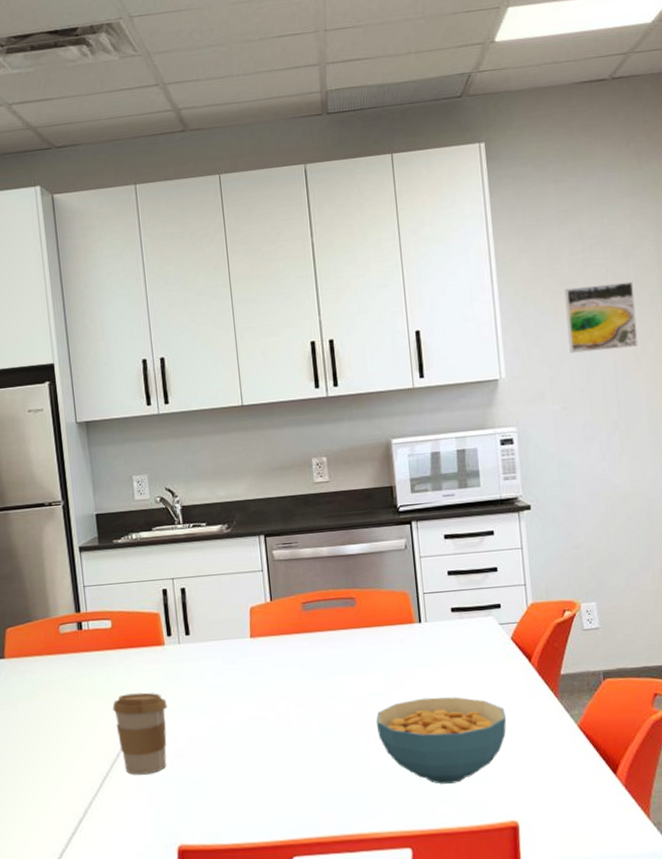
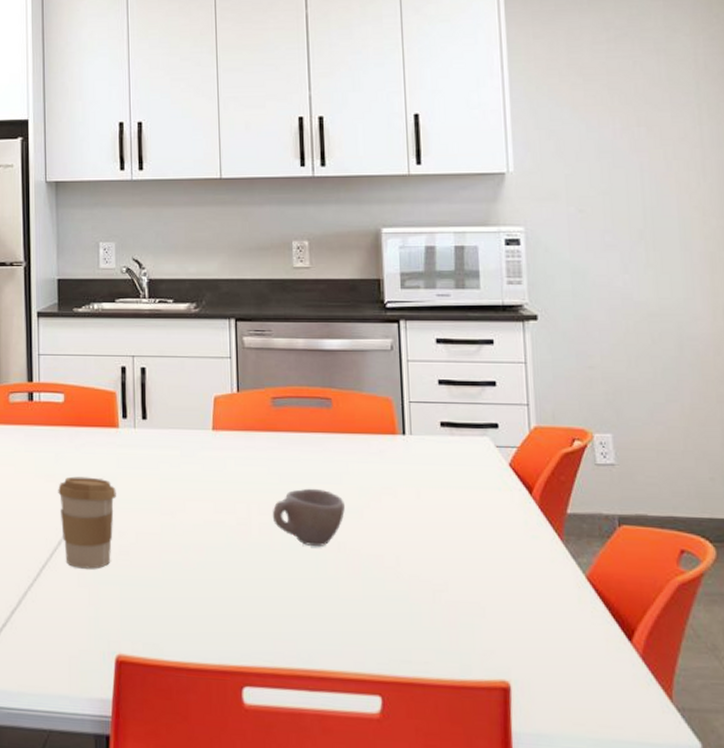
cup: none [308,678,372,729] -> present [272,488,345,546]
cereal bowl: present [376,697,507,784] -> none [347,521,501,626]
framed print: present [564,281,639,353] -> none [584,78,670,151]

